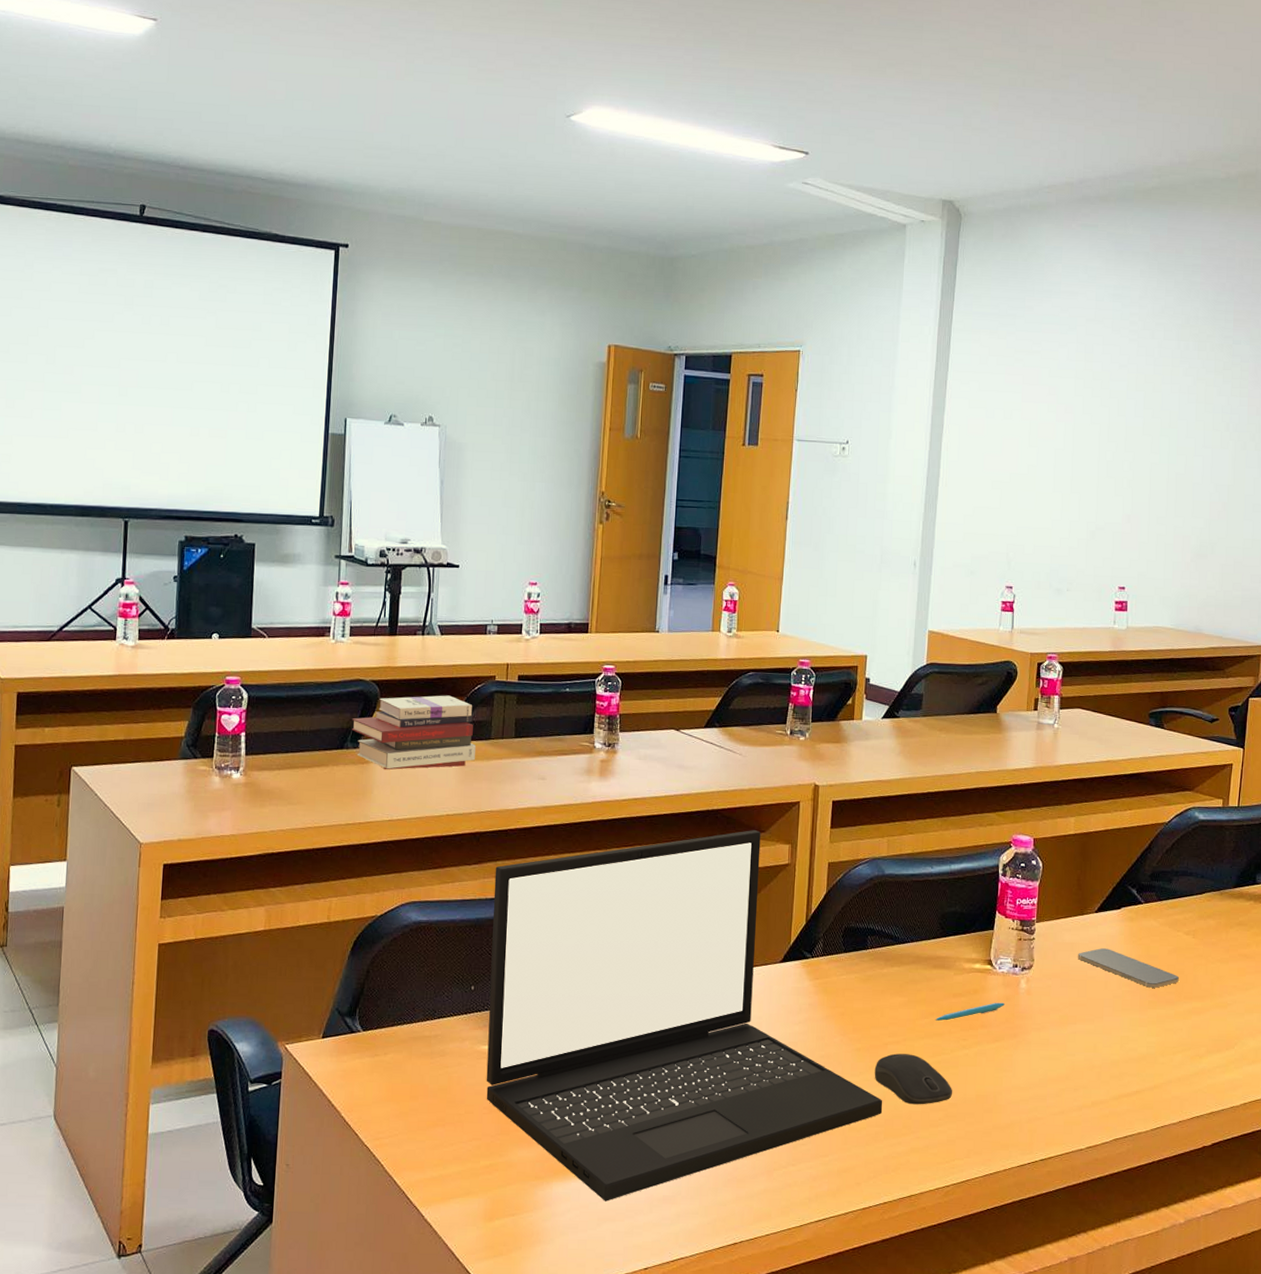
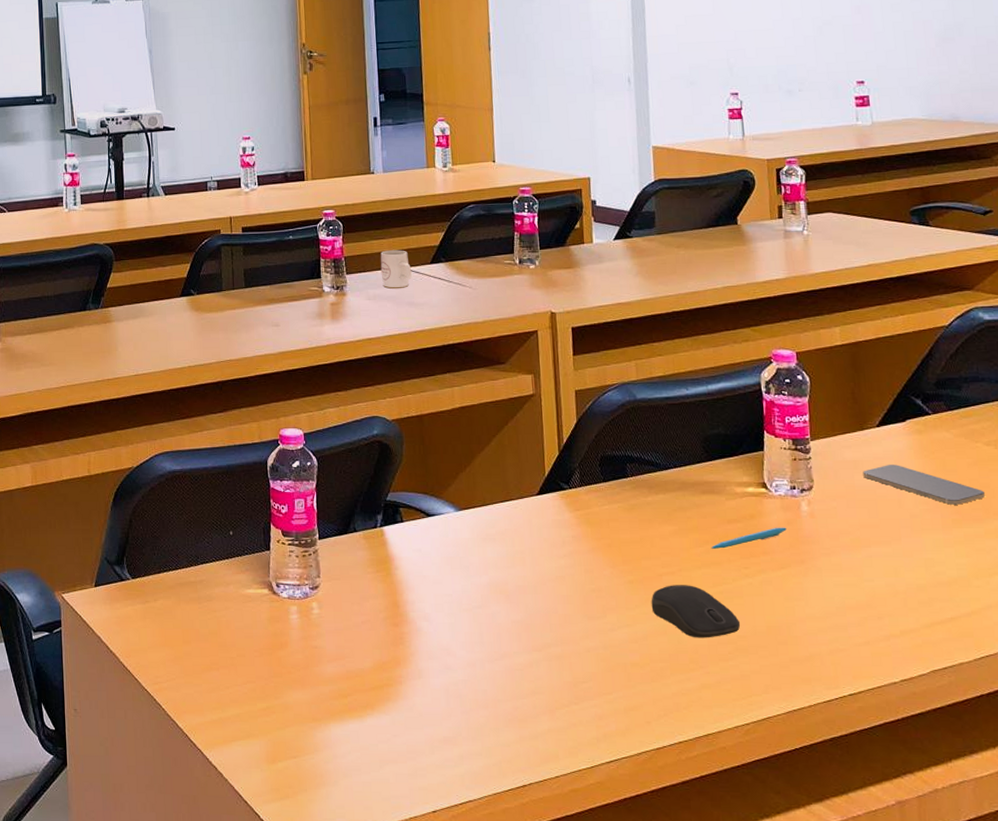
books: present [351,695,476,770] -> none [91,252,209,327]
laptop: present [486,830,883,1201] -> none [240,362,666,743]
mug: none [654,711,685,750] -> present [380,250,412,289]

